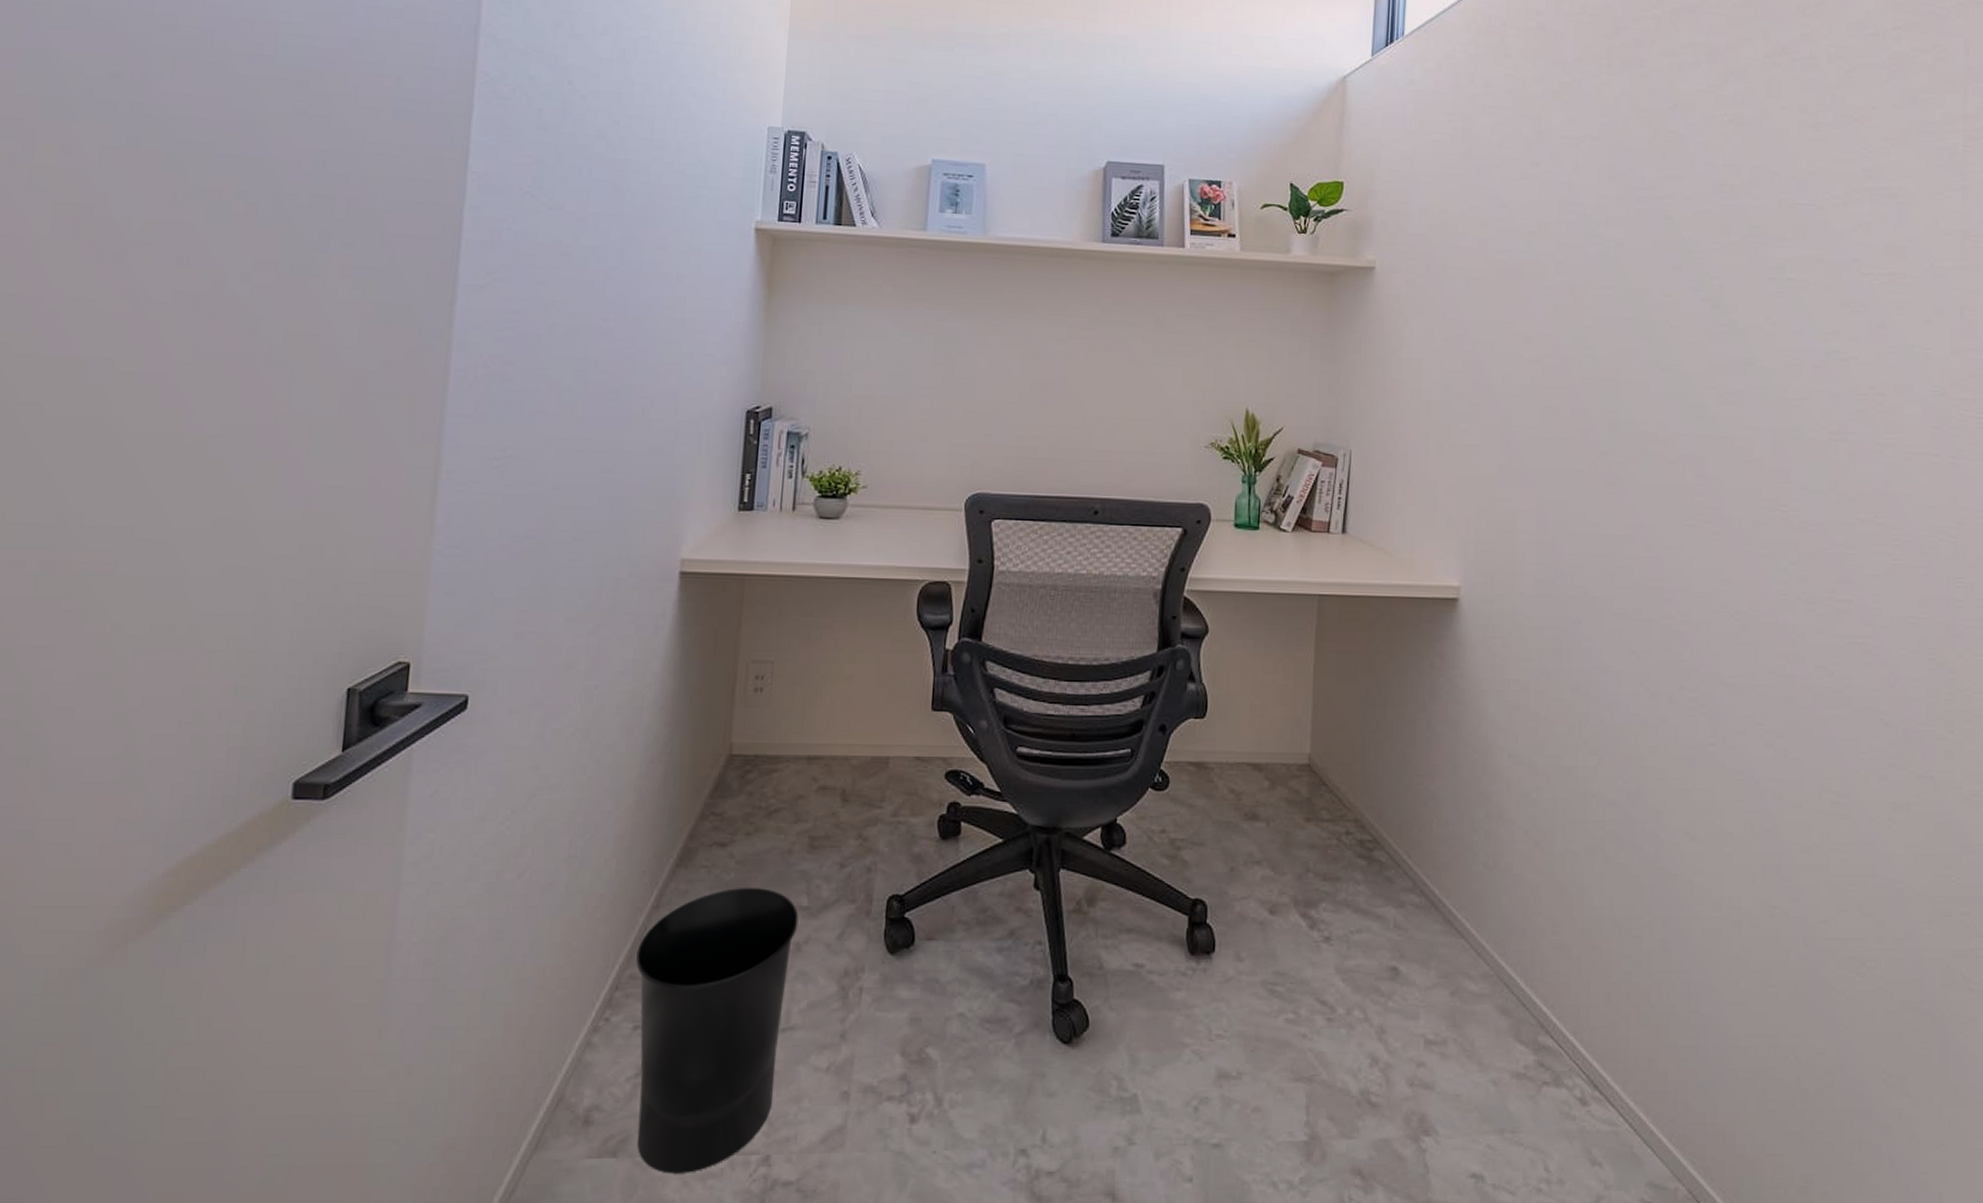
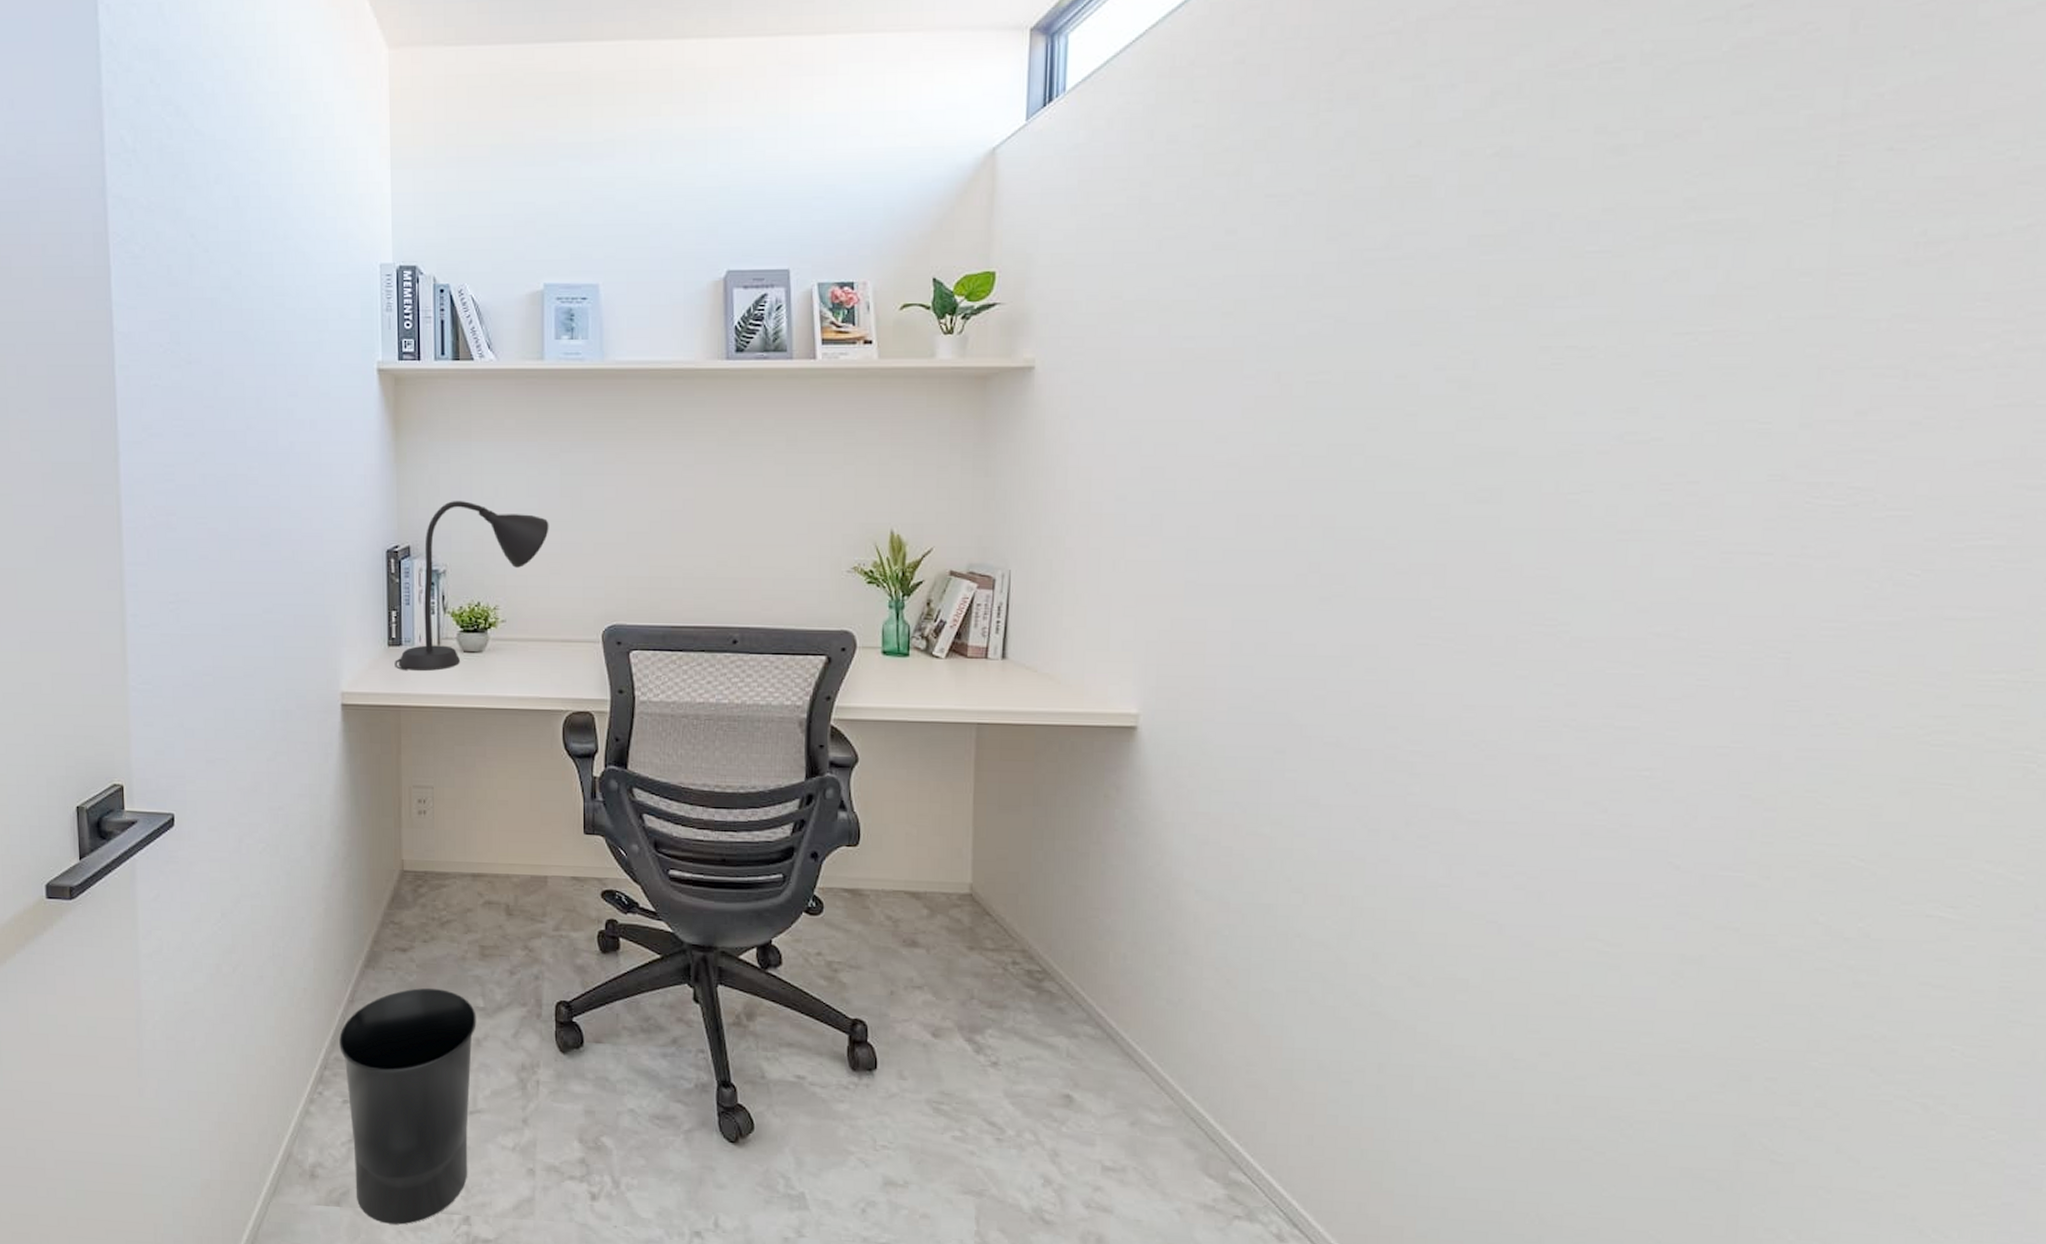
desk lamp: none [743,363,920,538] -> present [395,501,549,672]

